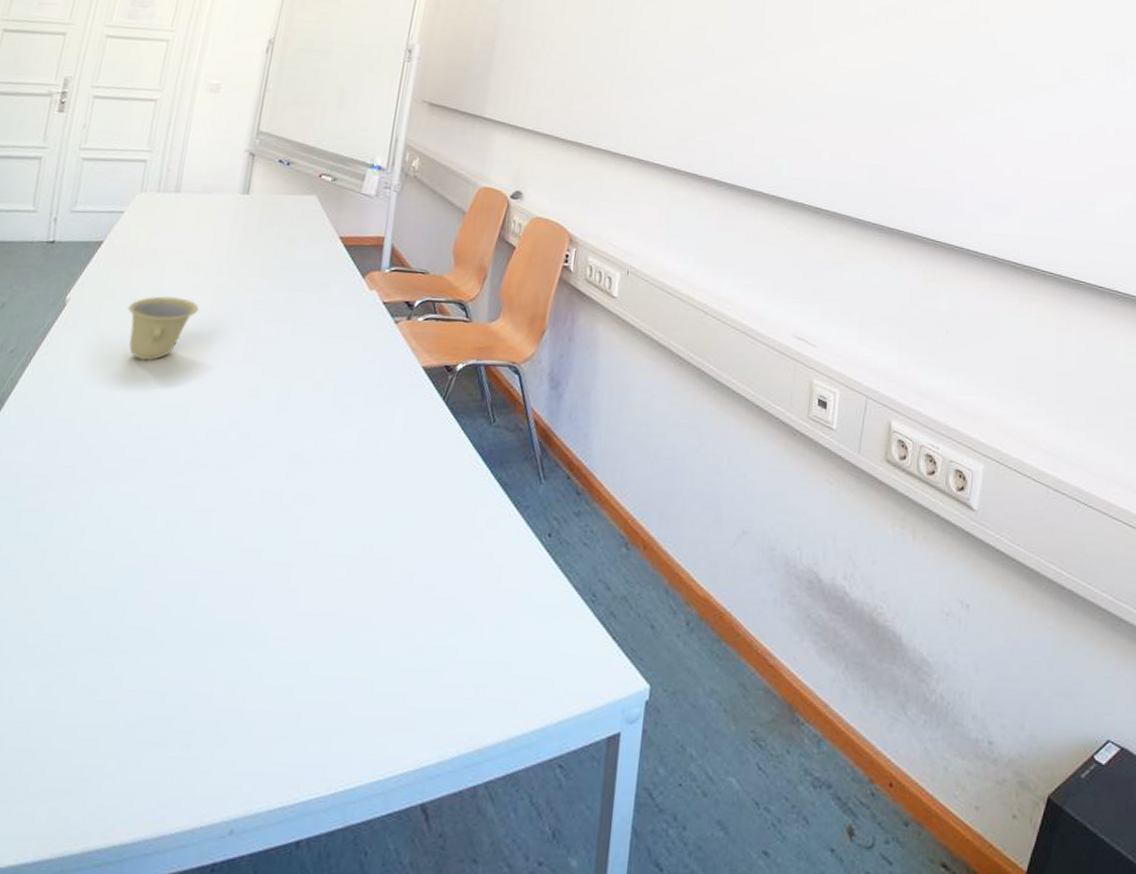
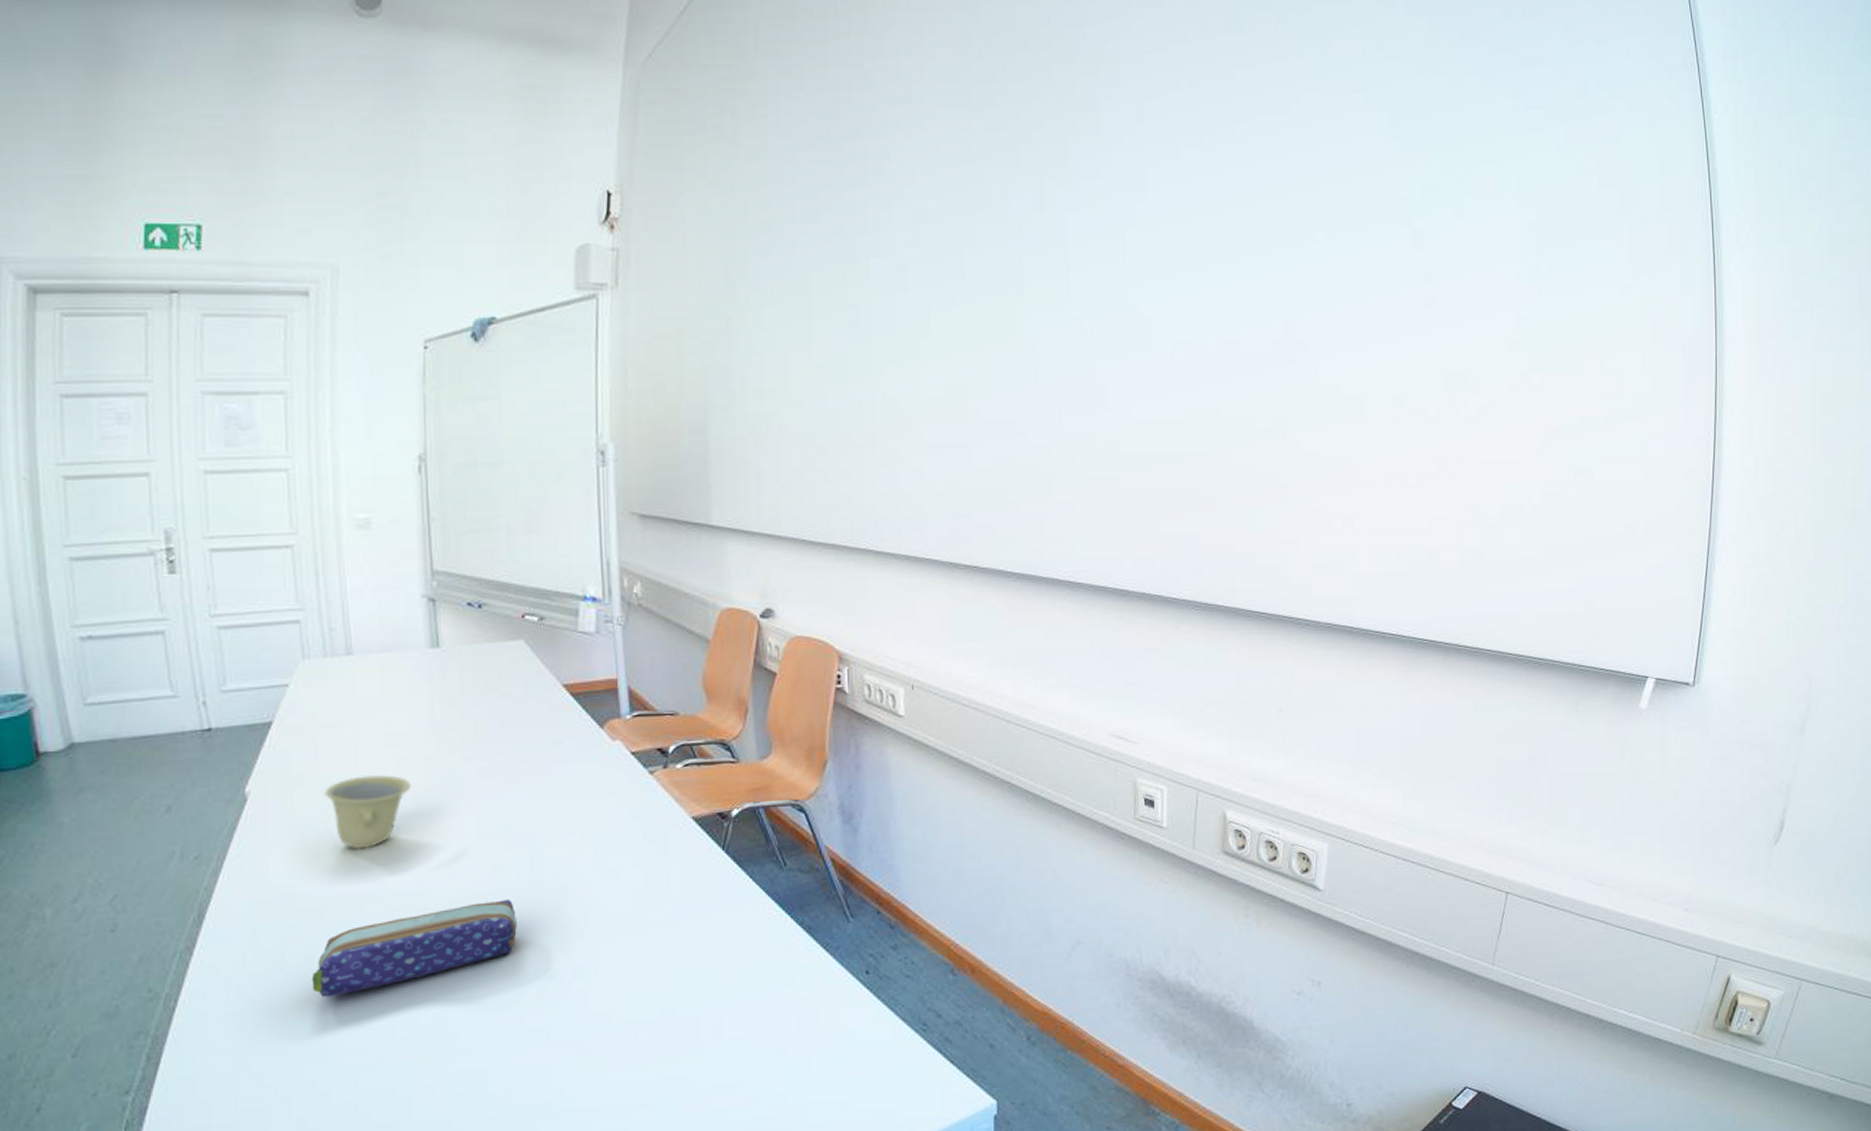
pencil case: none [72,422,258,494] -> present [311,899,517,997]

